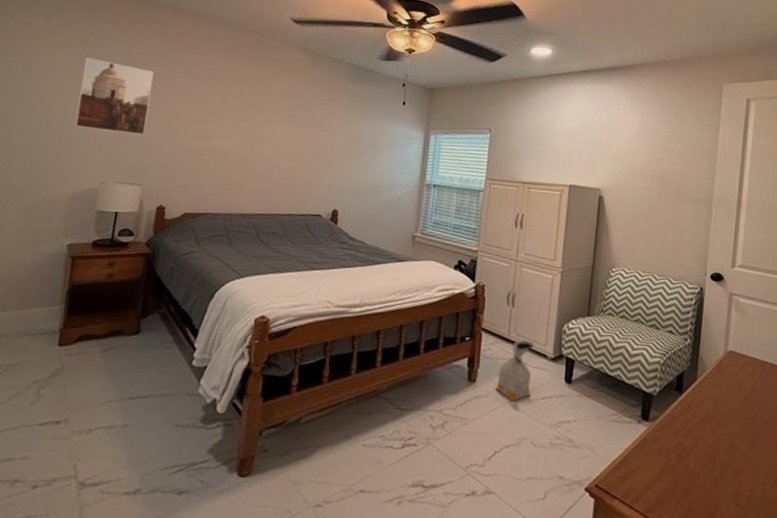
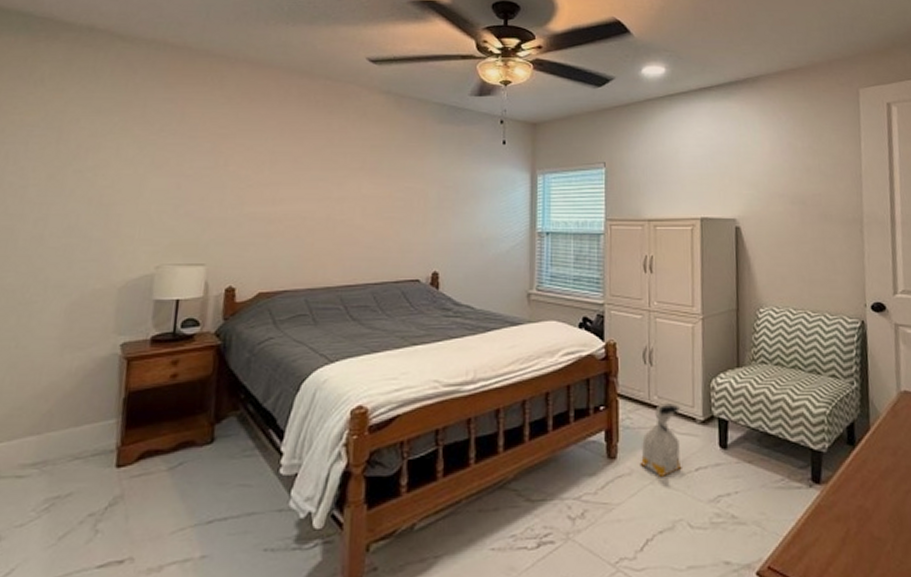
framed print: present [75,58,154,136] -> none [122,123,212,207]

